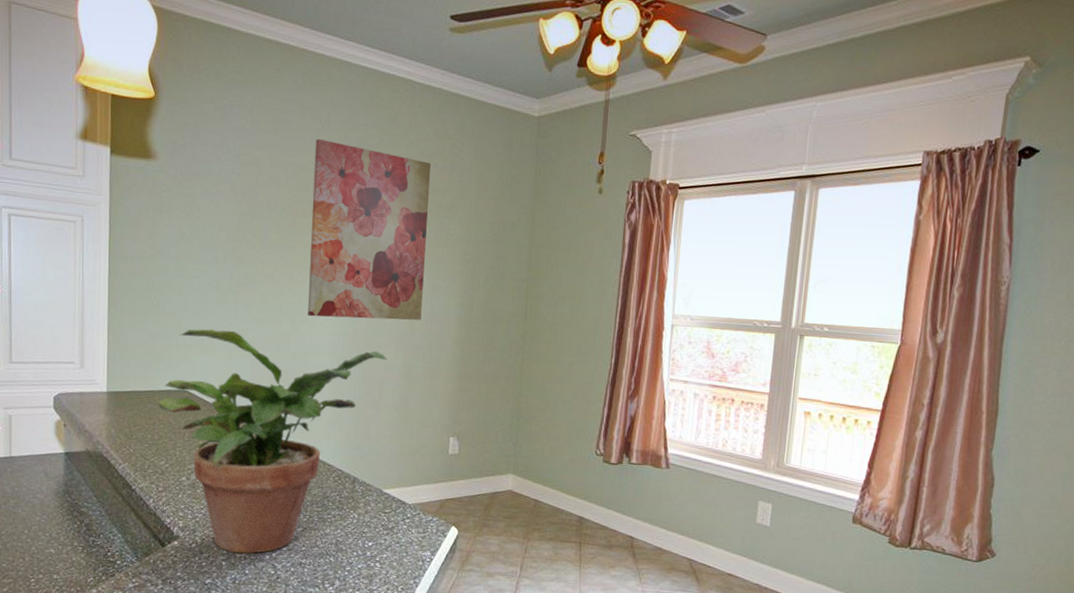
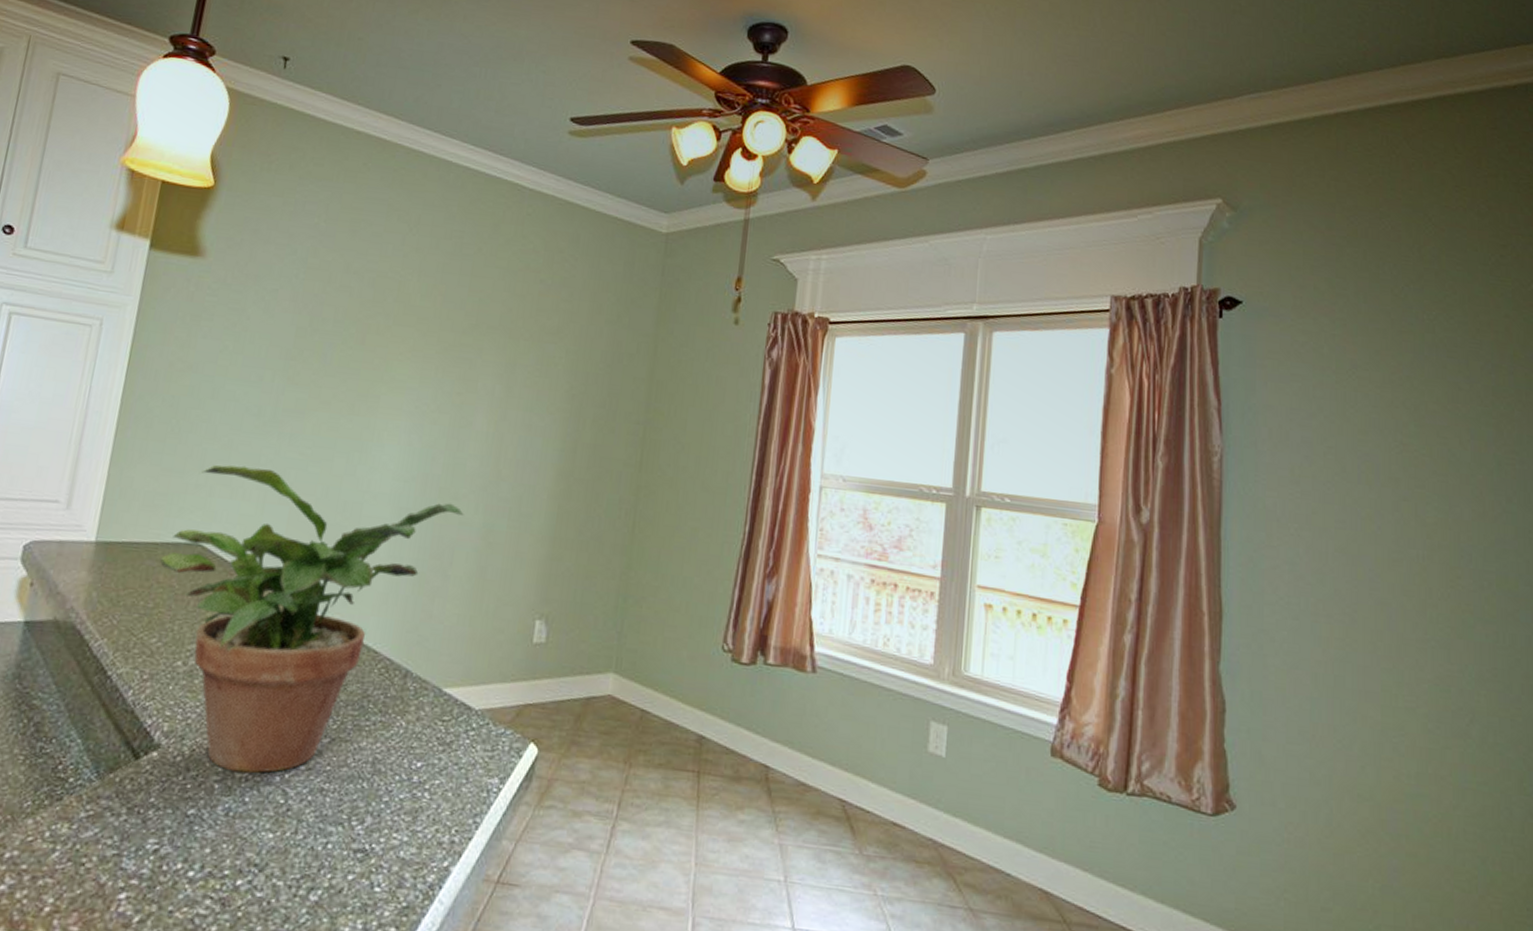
wall art: present [308,138,432,320] -> none [368,243,537,467]

